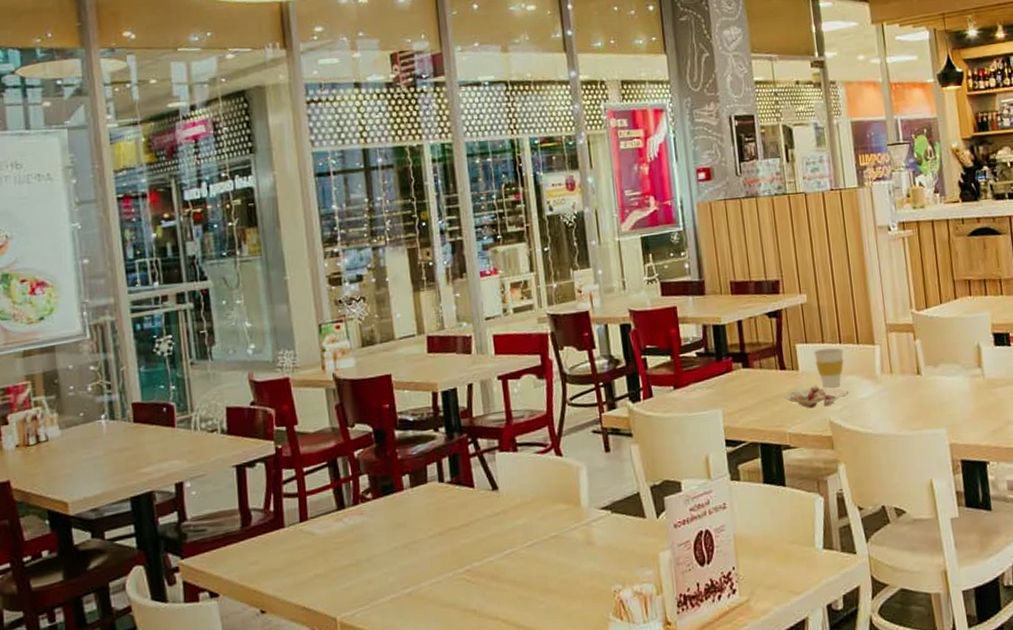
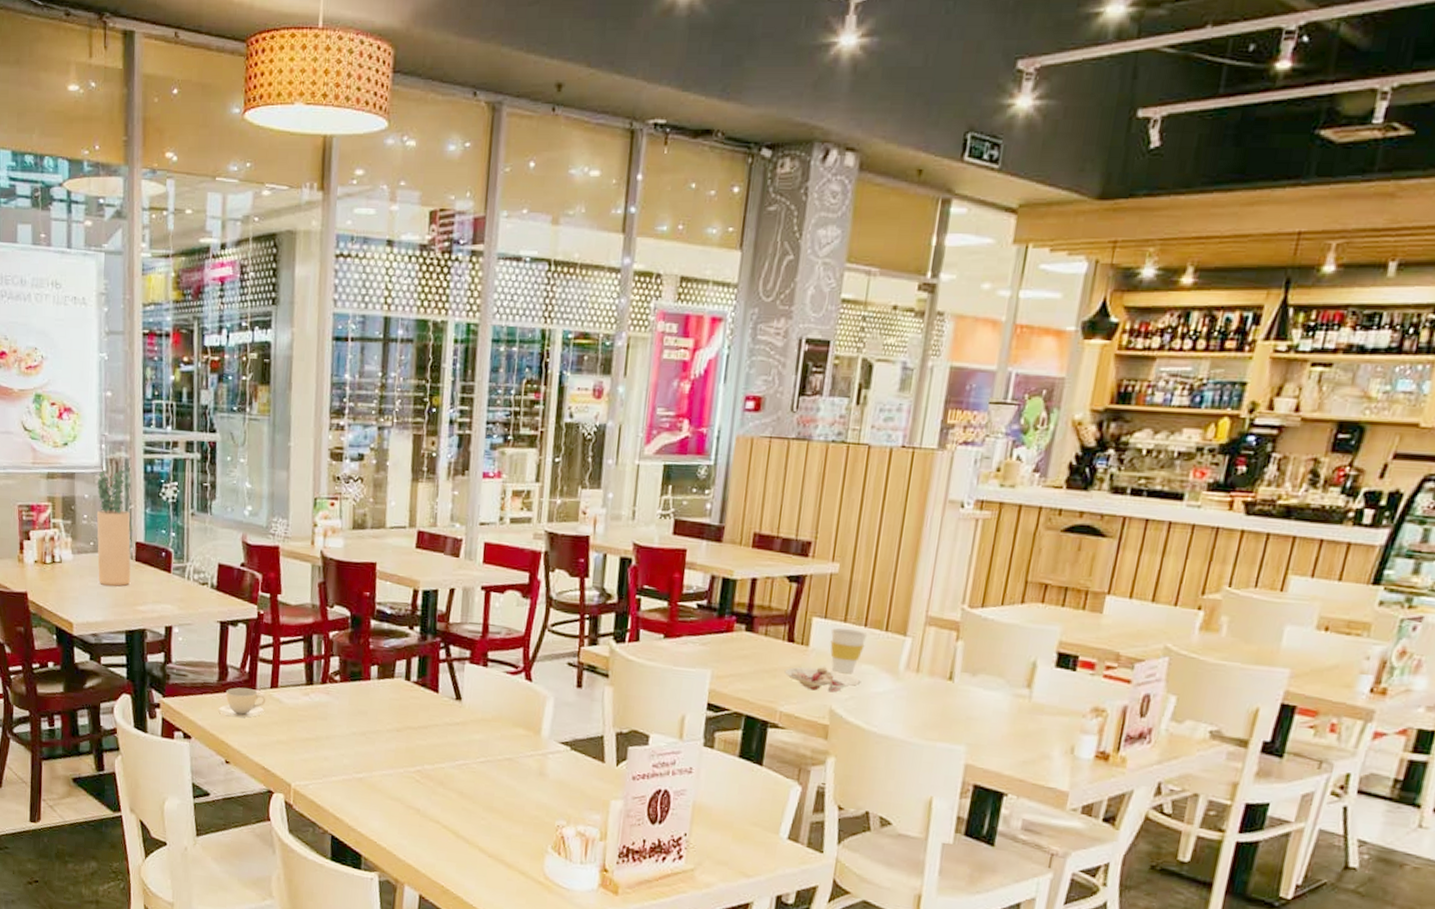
vase: none [81,323,131,455] -> present [96,459,131,587]
teacup: none [246,527,297,562] -> present [218,687,266,718]

